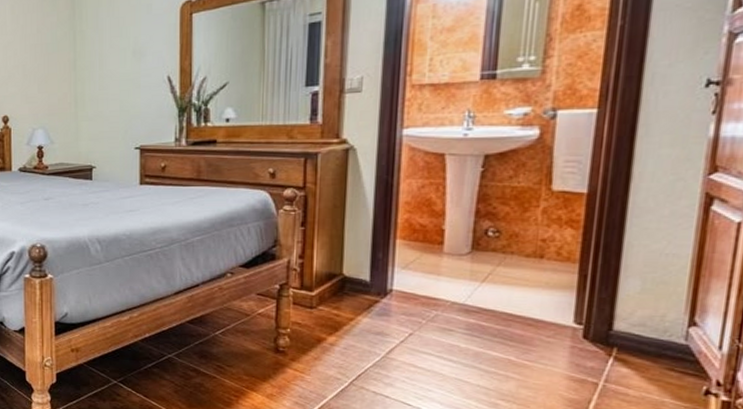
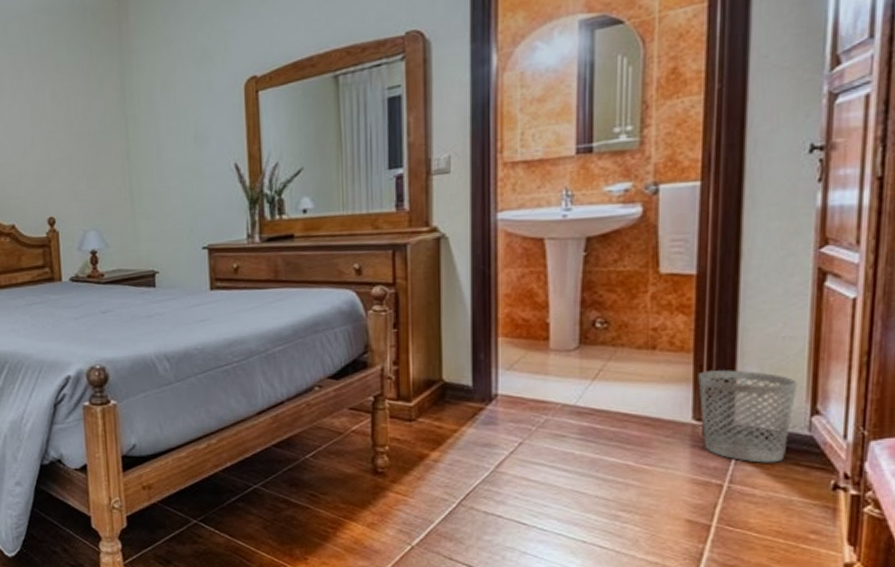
wastebasket: none [581,280,678,367] -> present [698,370,799,463]

